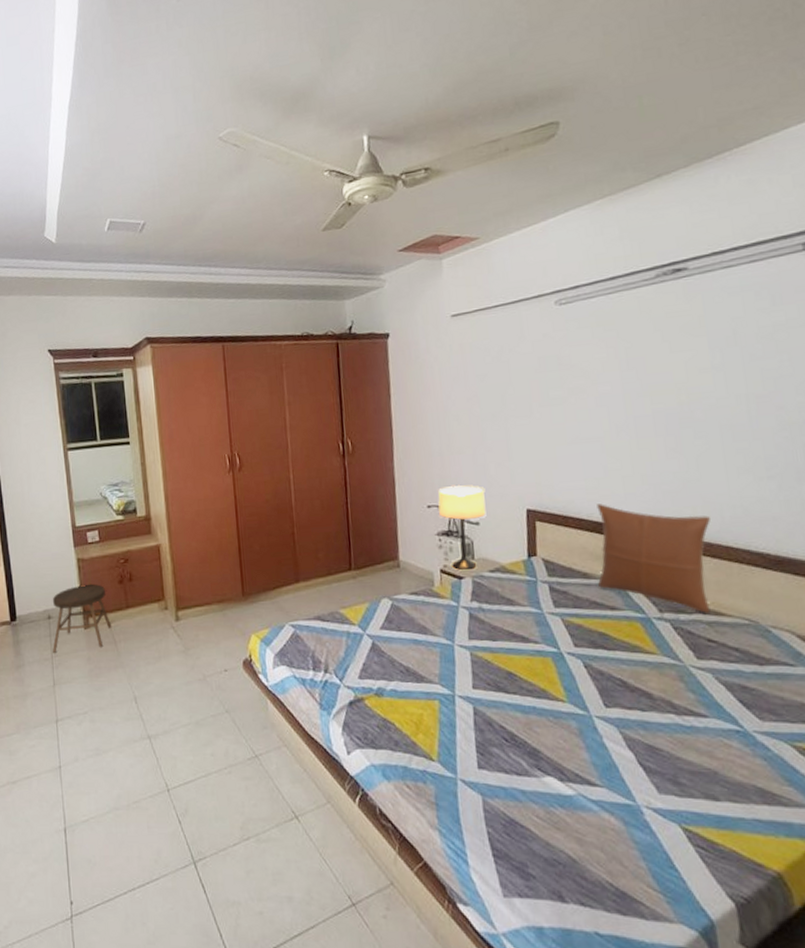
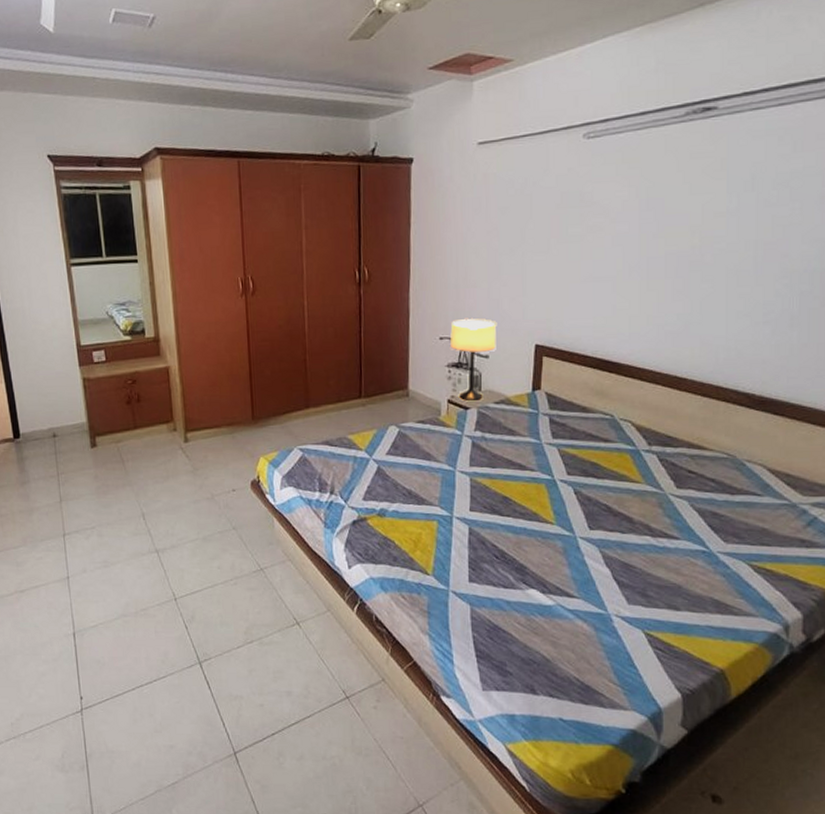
stool: present [52,584,112,653] -> none [57,404,120,470]
pillow: present [597,504,711,613] -> none [595,342,705,447]

